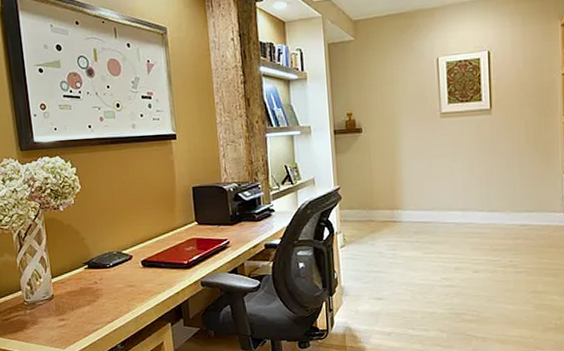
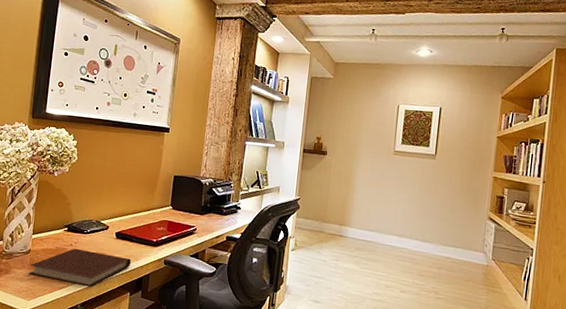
notebook: none [56,285,165,325] -> present [28,248,131,287]

